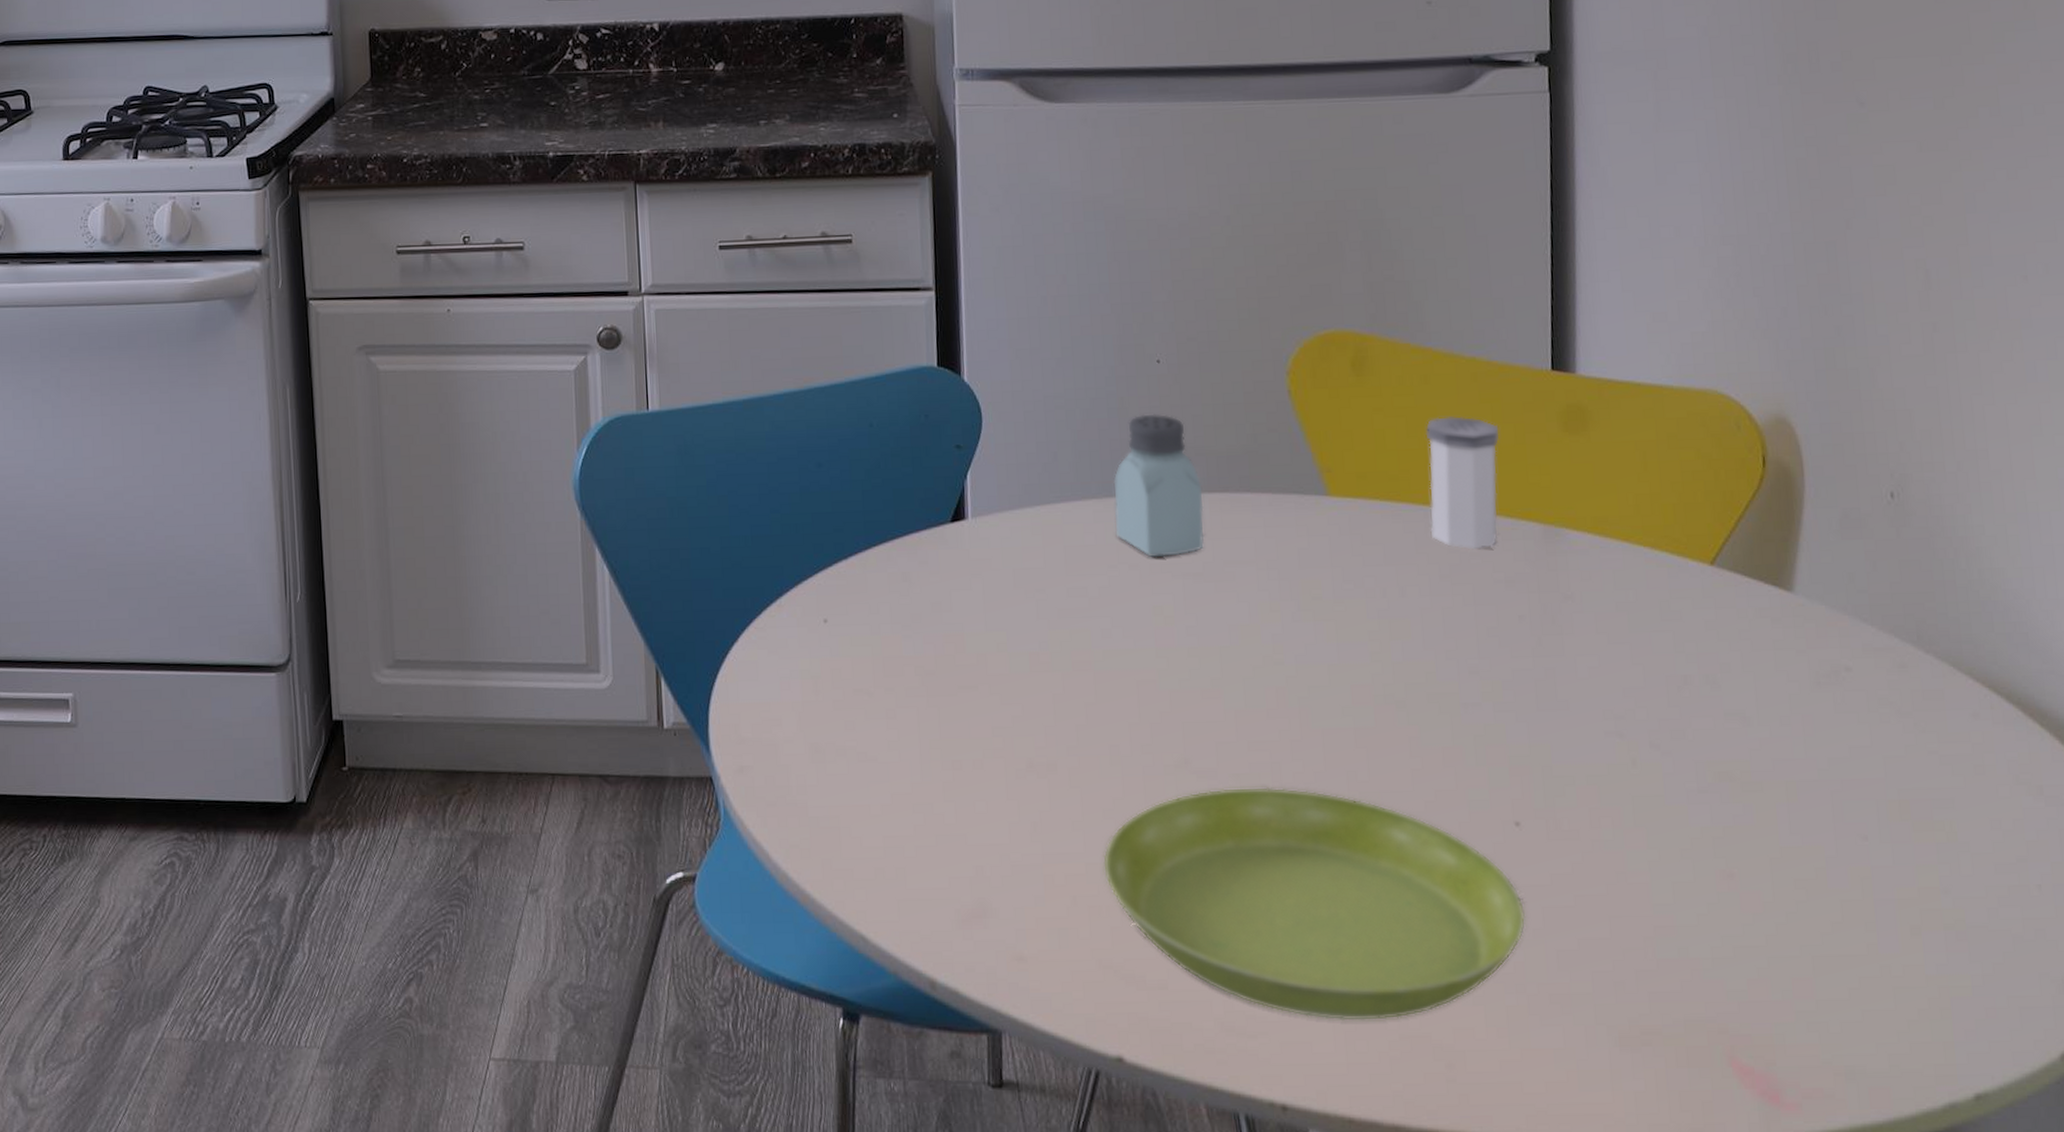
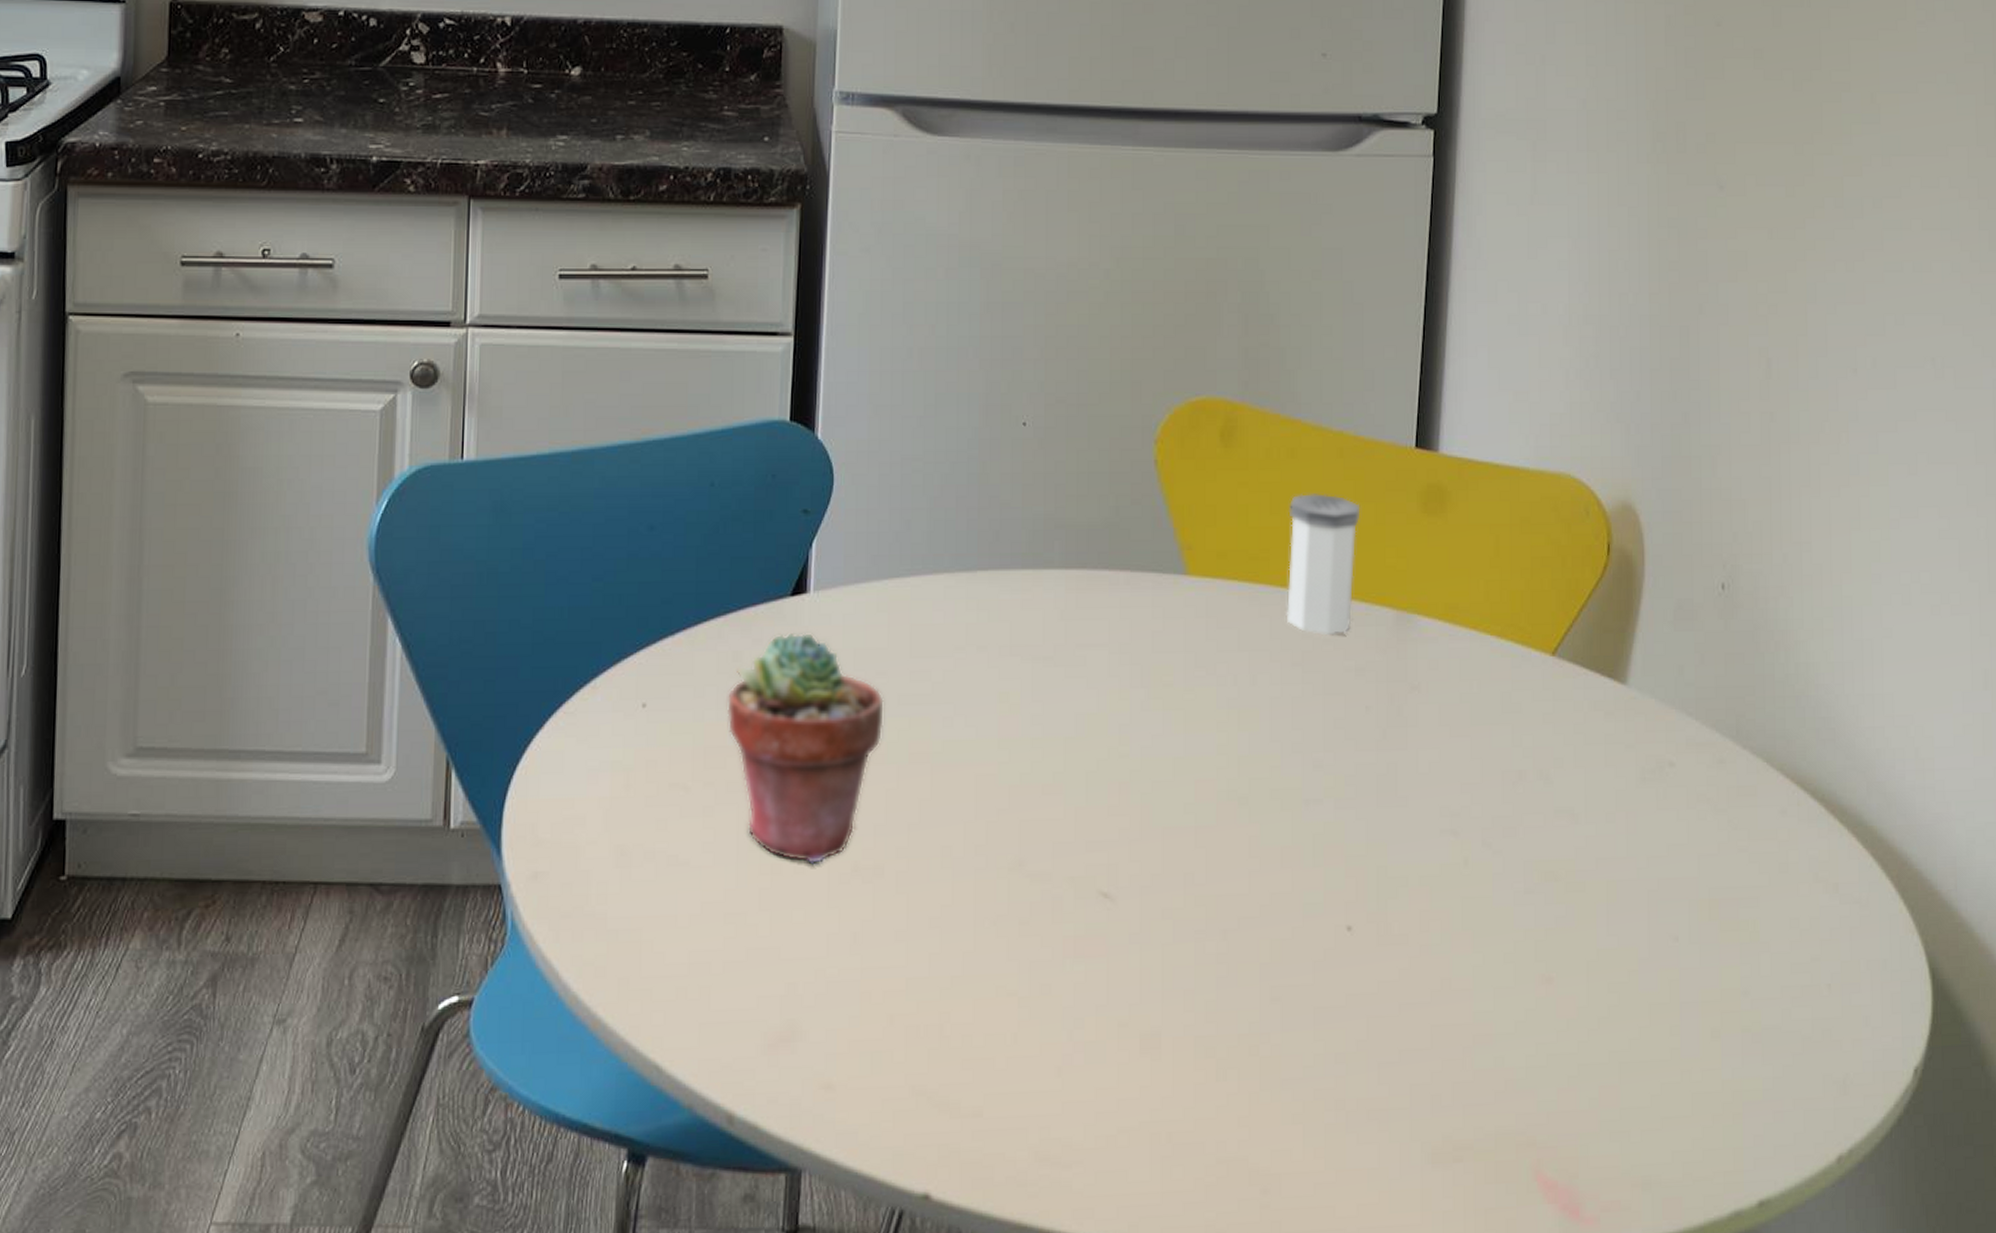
potted succulent: none [899,555,1047,761] -> present [726,633,885,865]
saucer: present [1102,786,1527,1022] -> none [924,890,1351,1147]
saltshaker: present [1113,414,1205,558] -> none [966,481,1060,639]

